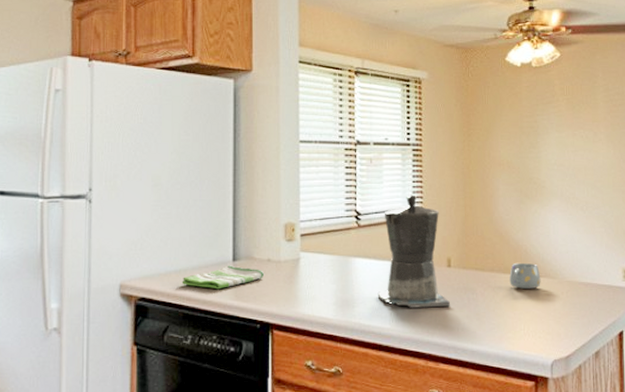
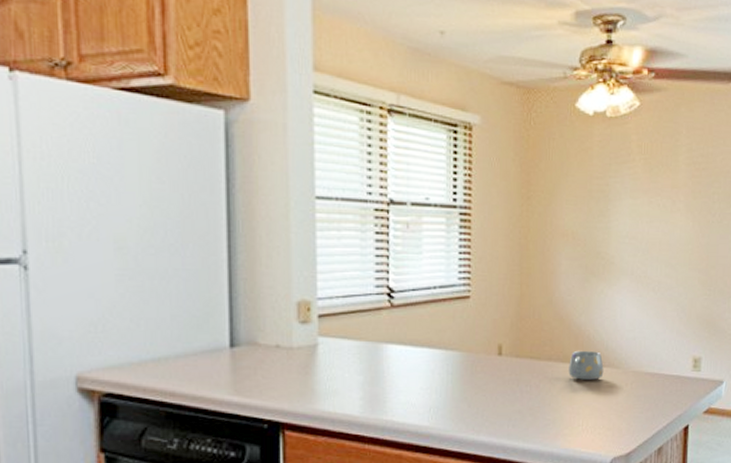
dish towel: present [181,265,265,290] -> none [162,352,273,383]
coffee maker: present [377,194,451,308] -> none [414,268,501,403]

